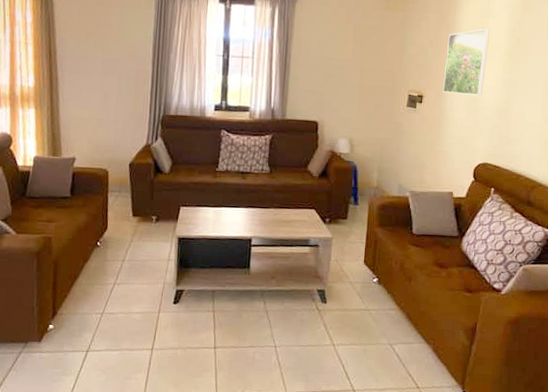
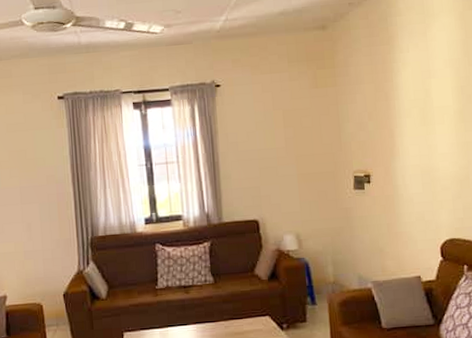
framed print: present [443,28,490,96] -> none [388,90,437,168]

